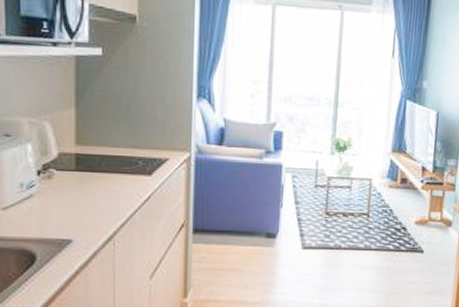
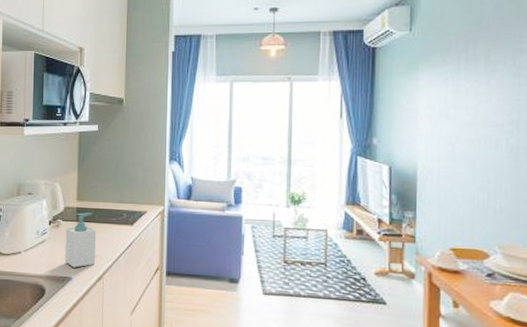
soap bottle: none [61,160,104,228] -> present [65,212,97,268]

